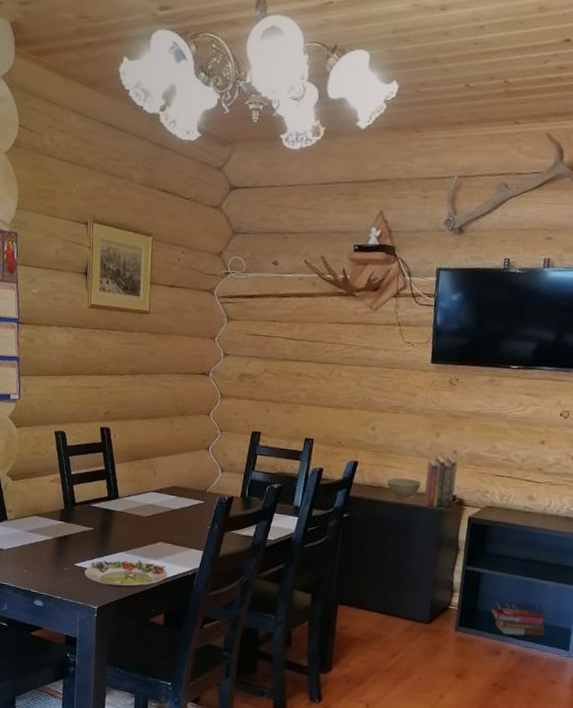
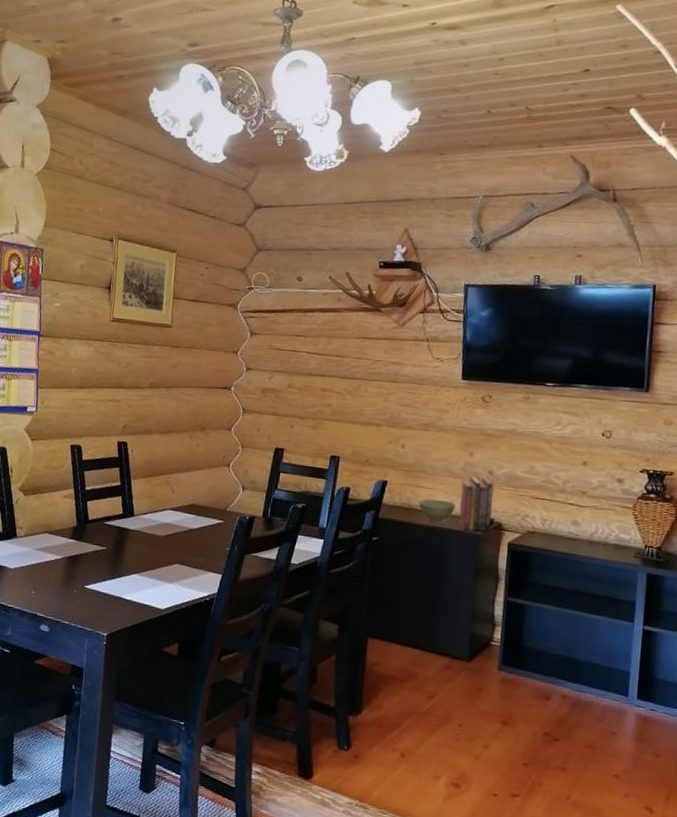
salad plate: present [85,560,168,589] -> none [95,583,183,614]
books: present [490,601,546,637] -> none [537,637,600,680]

